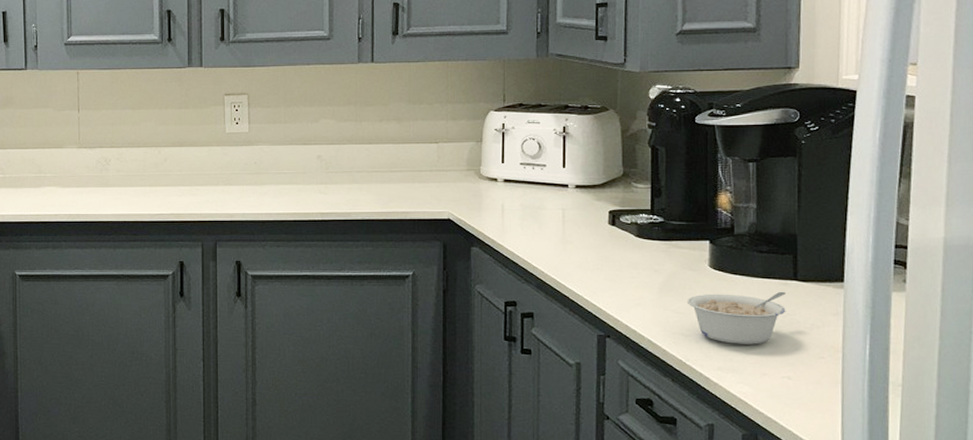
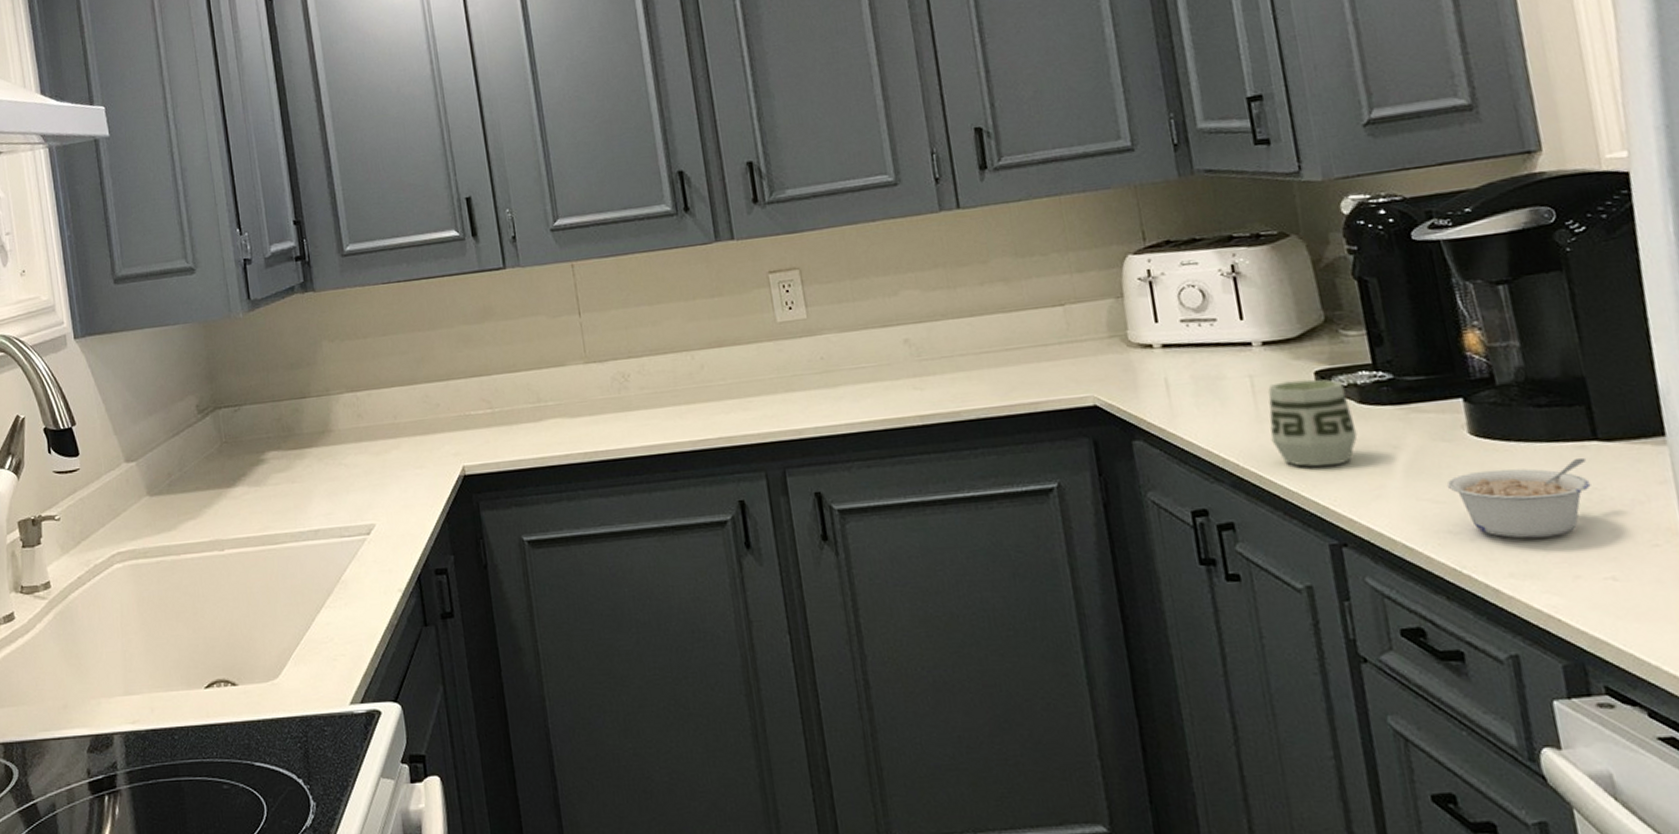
cup: none [570,216,631,280] -> present [1268,379,1358,467]

